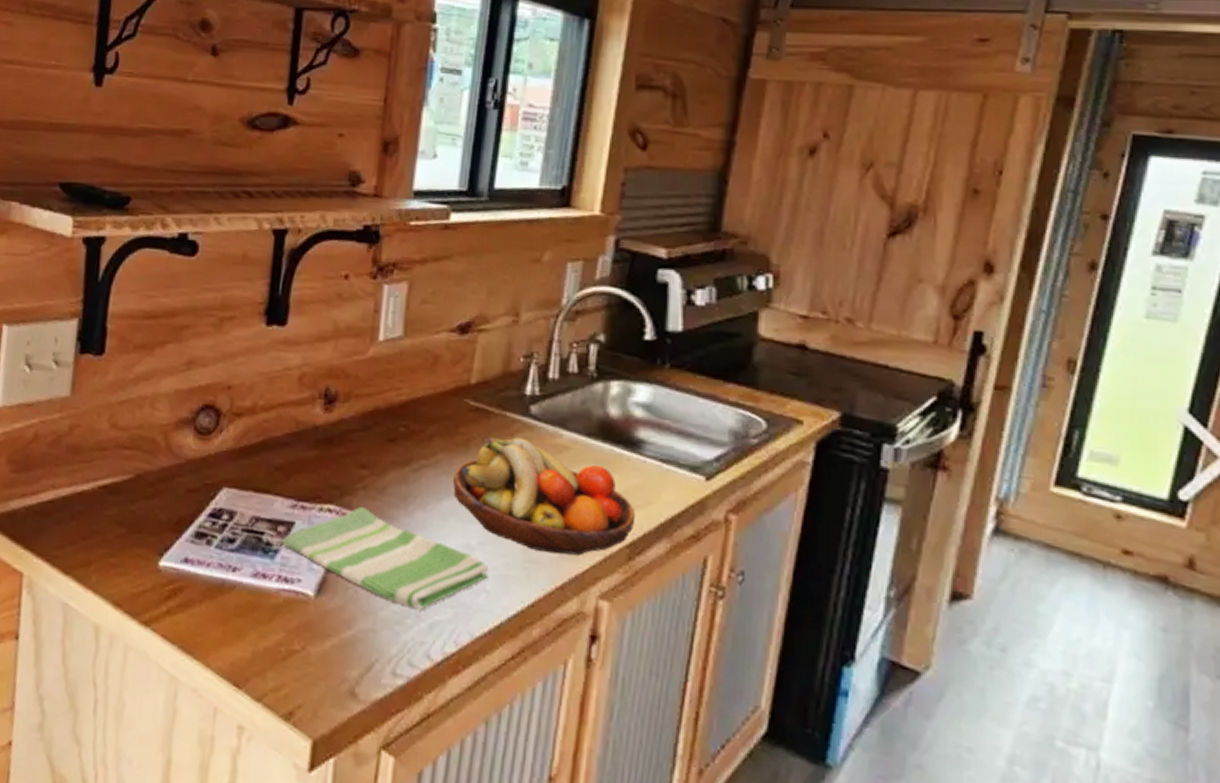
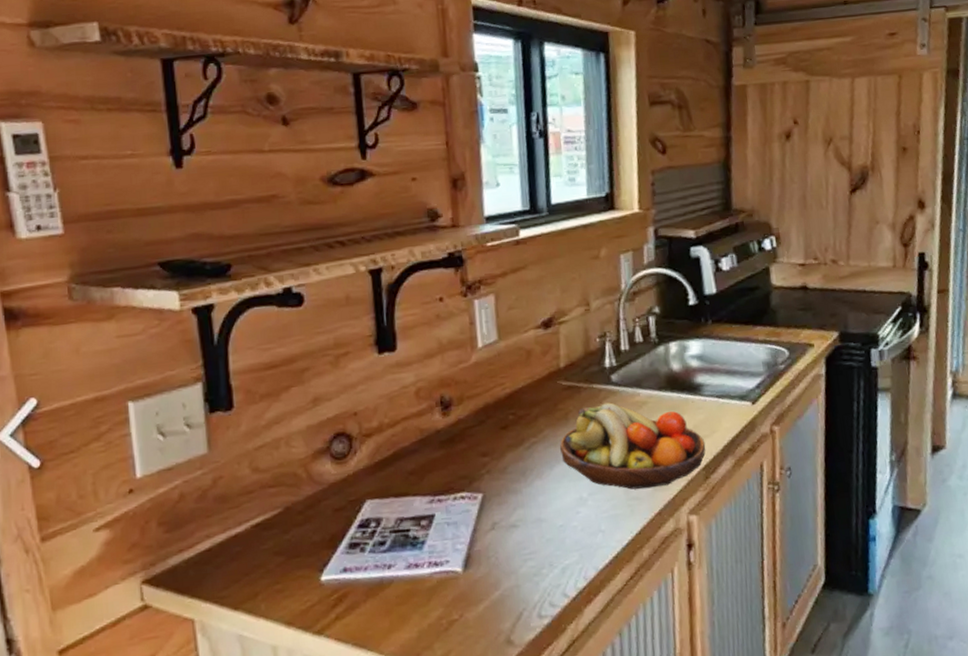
dish towel: present [282,506,488,610] -> none [426,487,601,560]

